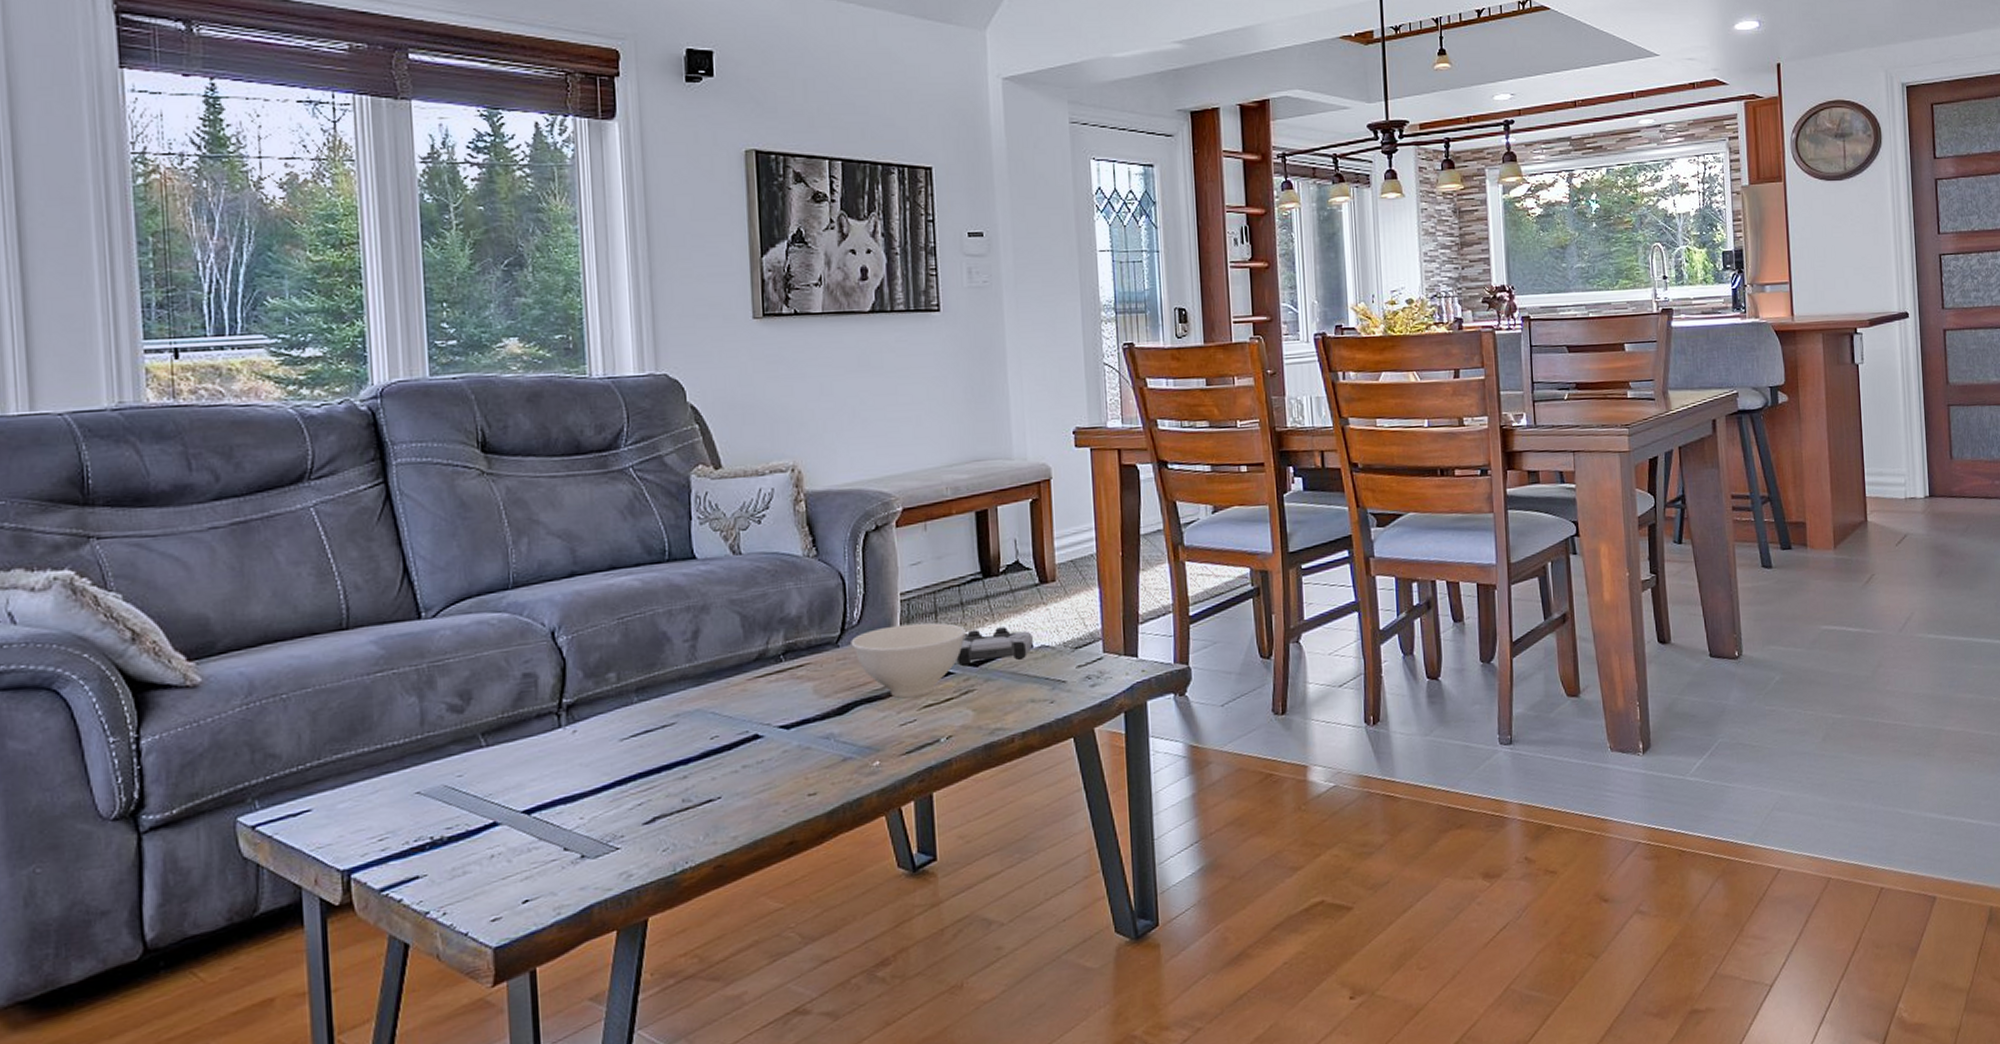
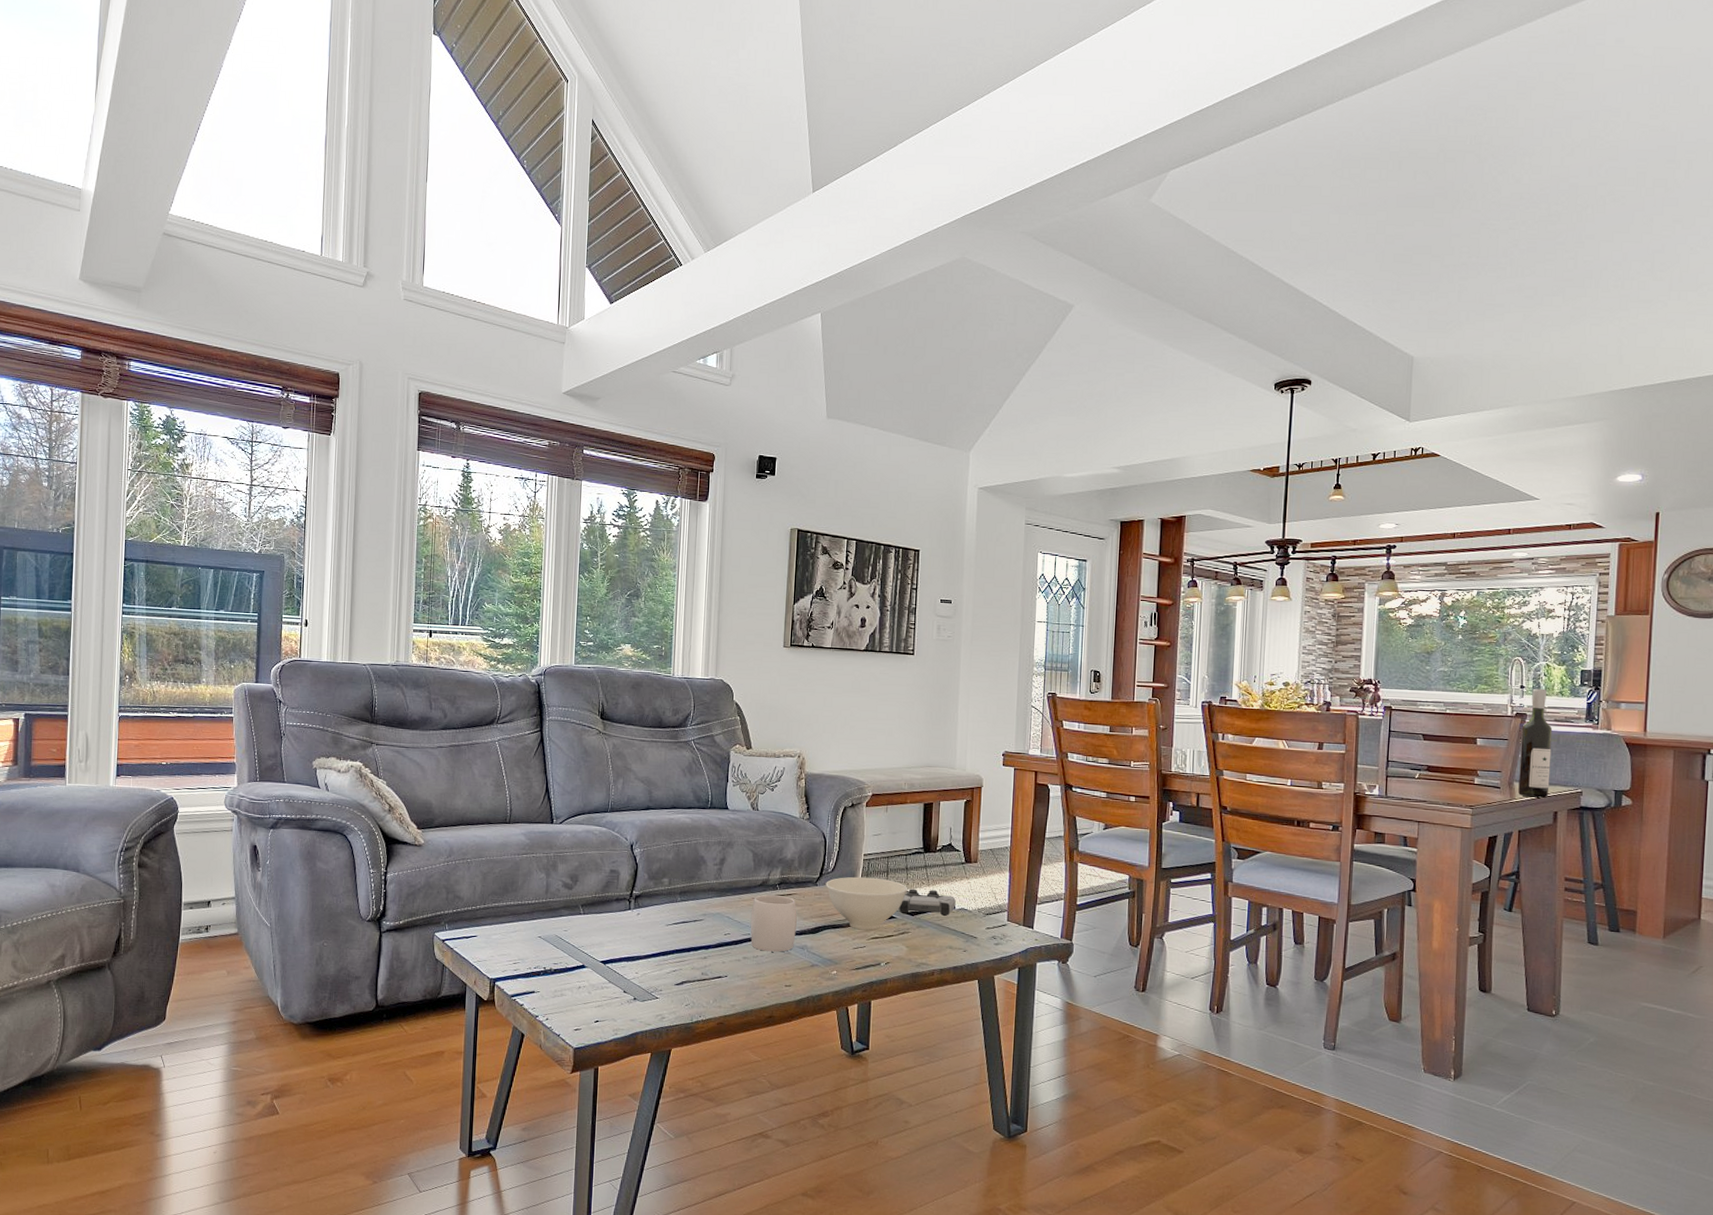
mug: none [746,669,816,752] -> present [750,894,797,952]
bottle: none [1669,277,1705,406] -> present [1518,688,1553,798]

